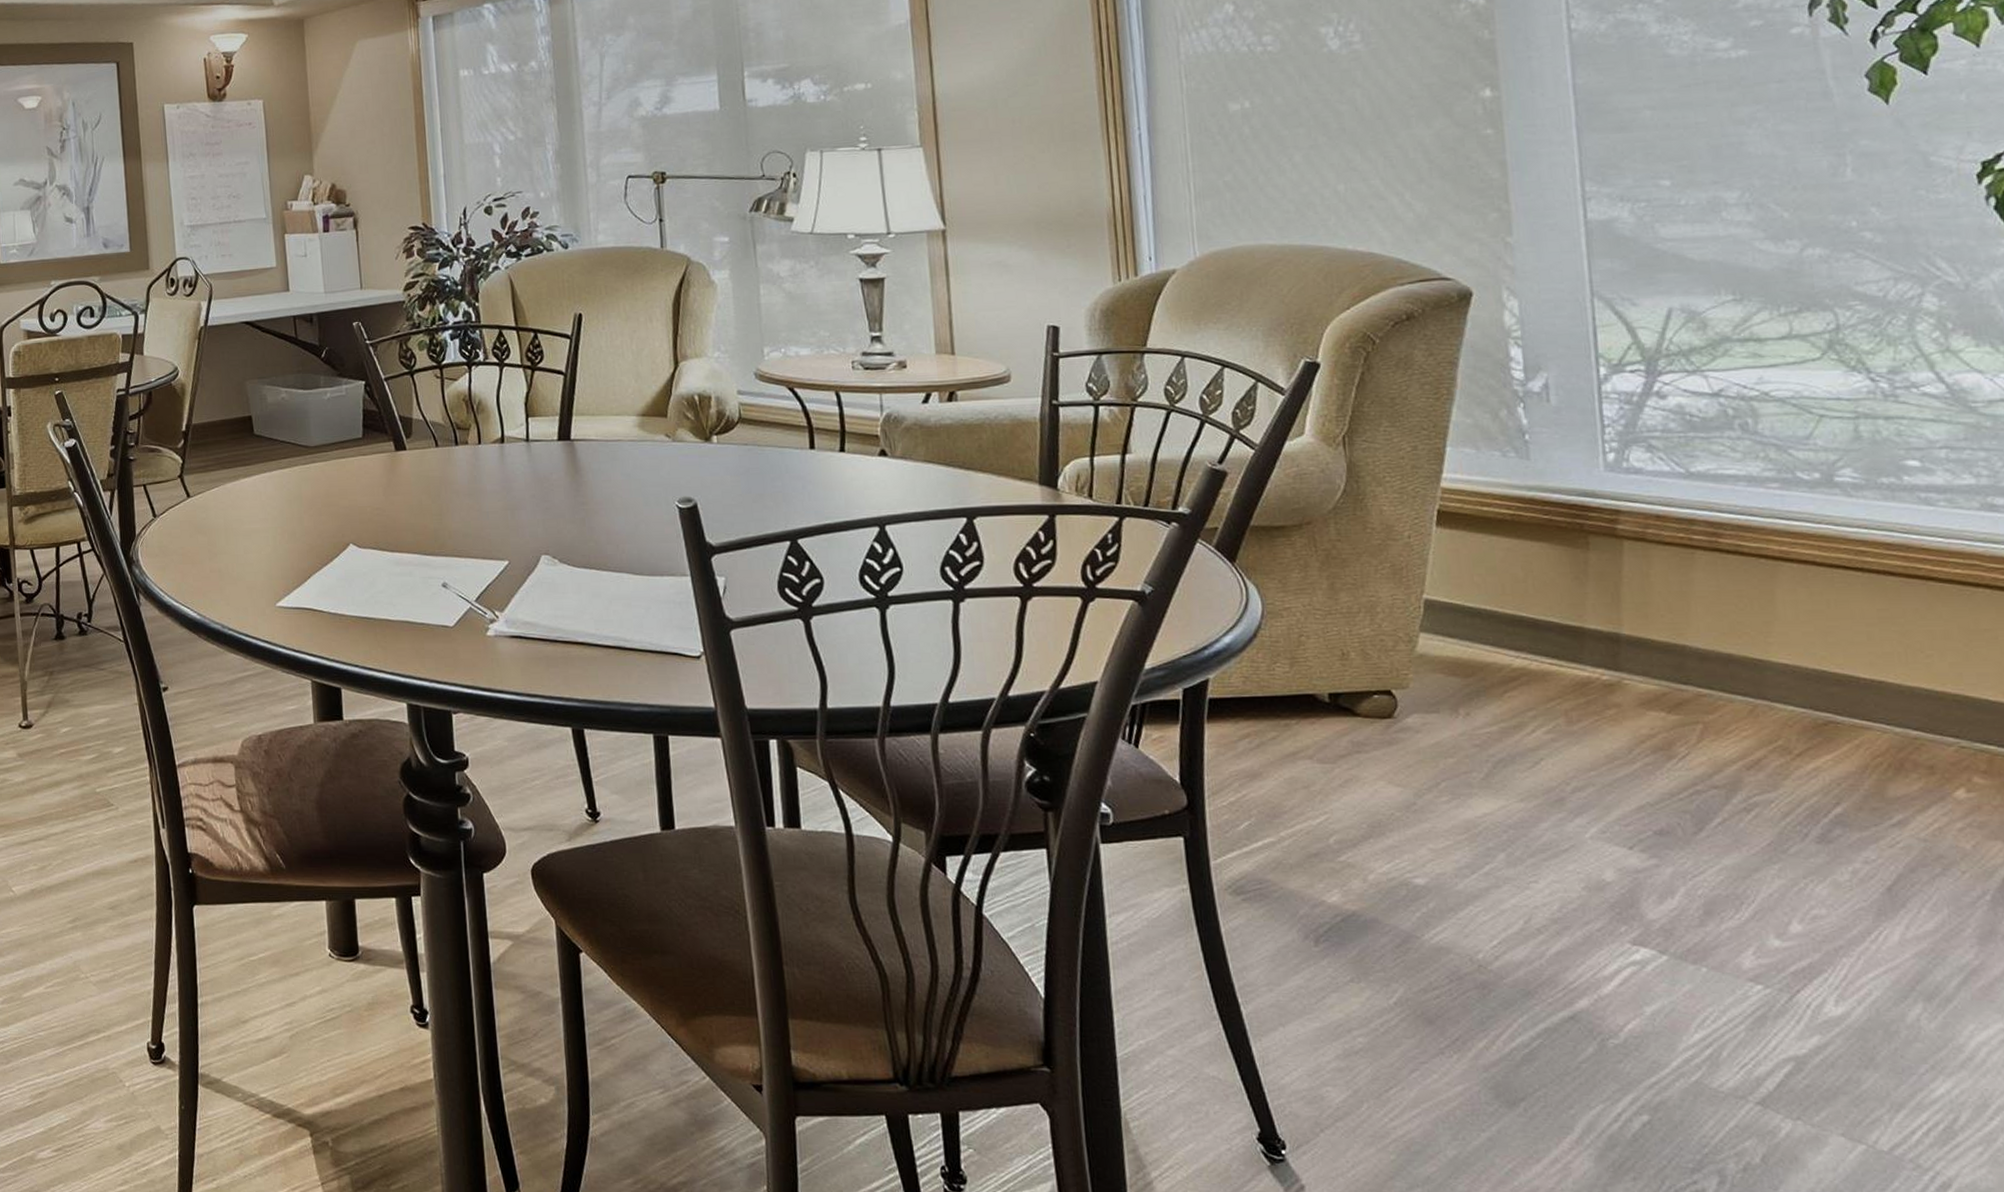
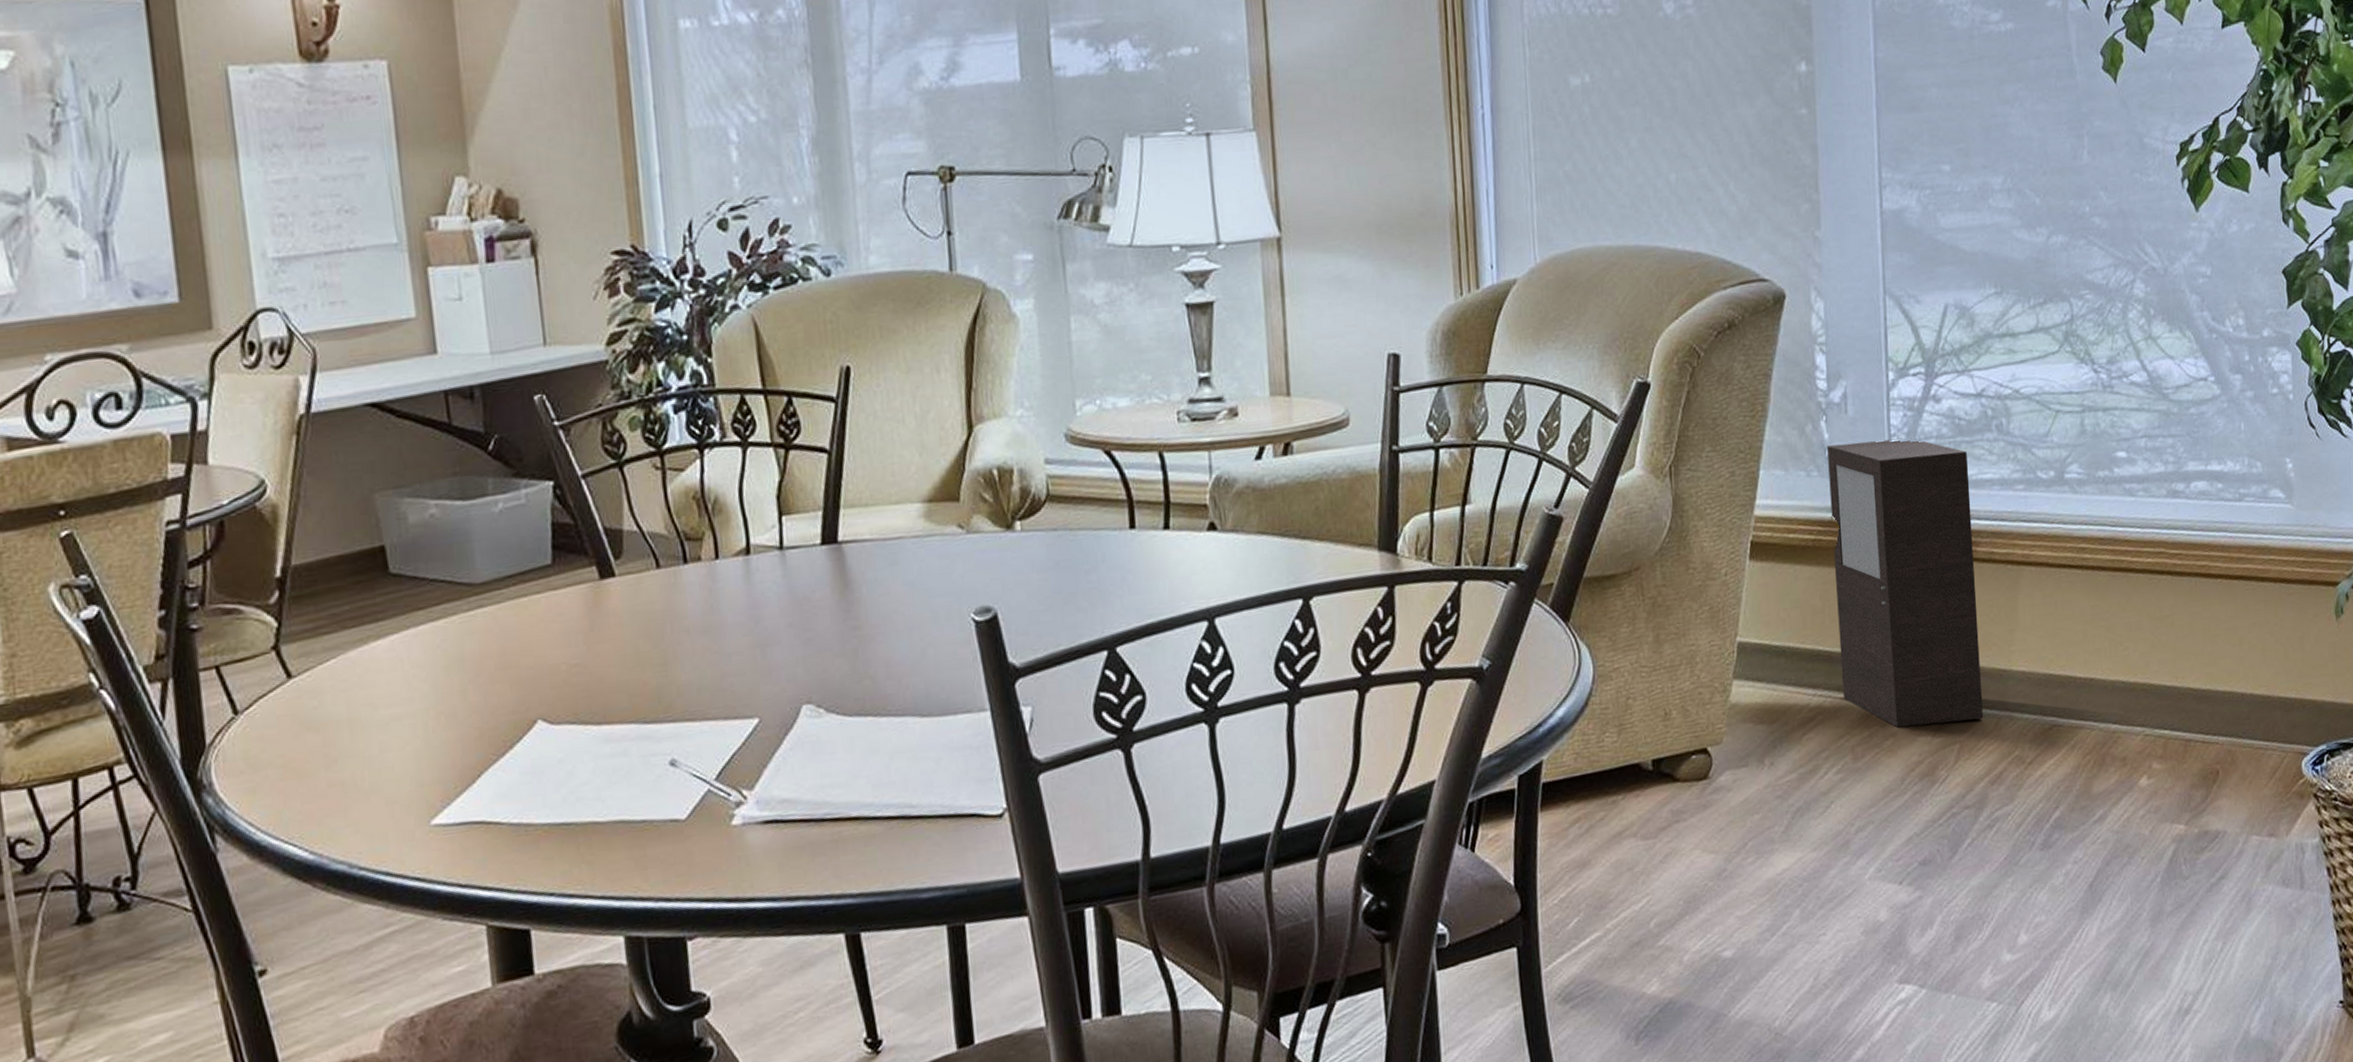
cabinet: none [1526,429,1734,704] -> present [1827,438,1984,728]

